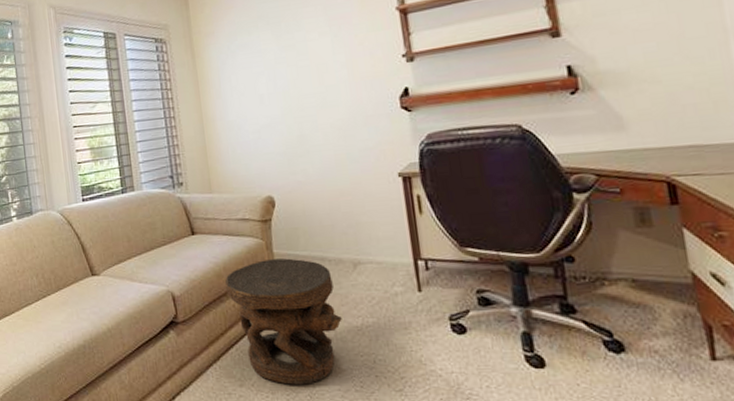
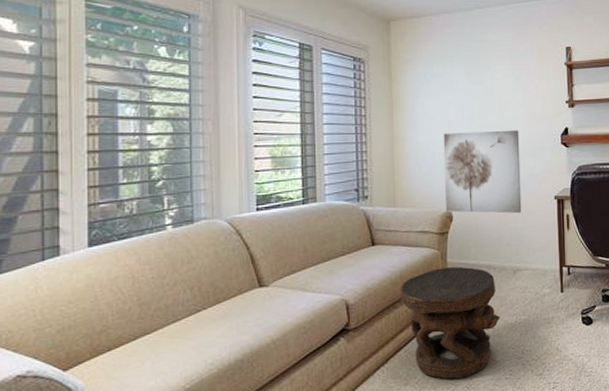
wall art: none [255,96,357,197] -> present [443,130,522,214]

